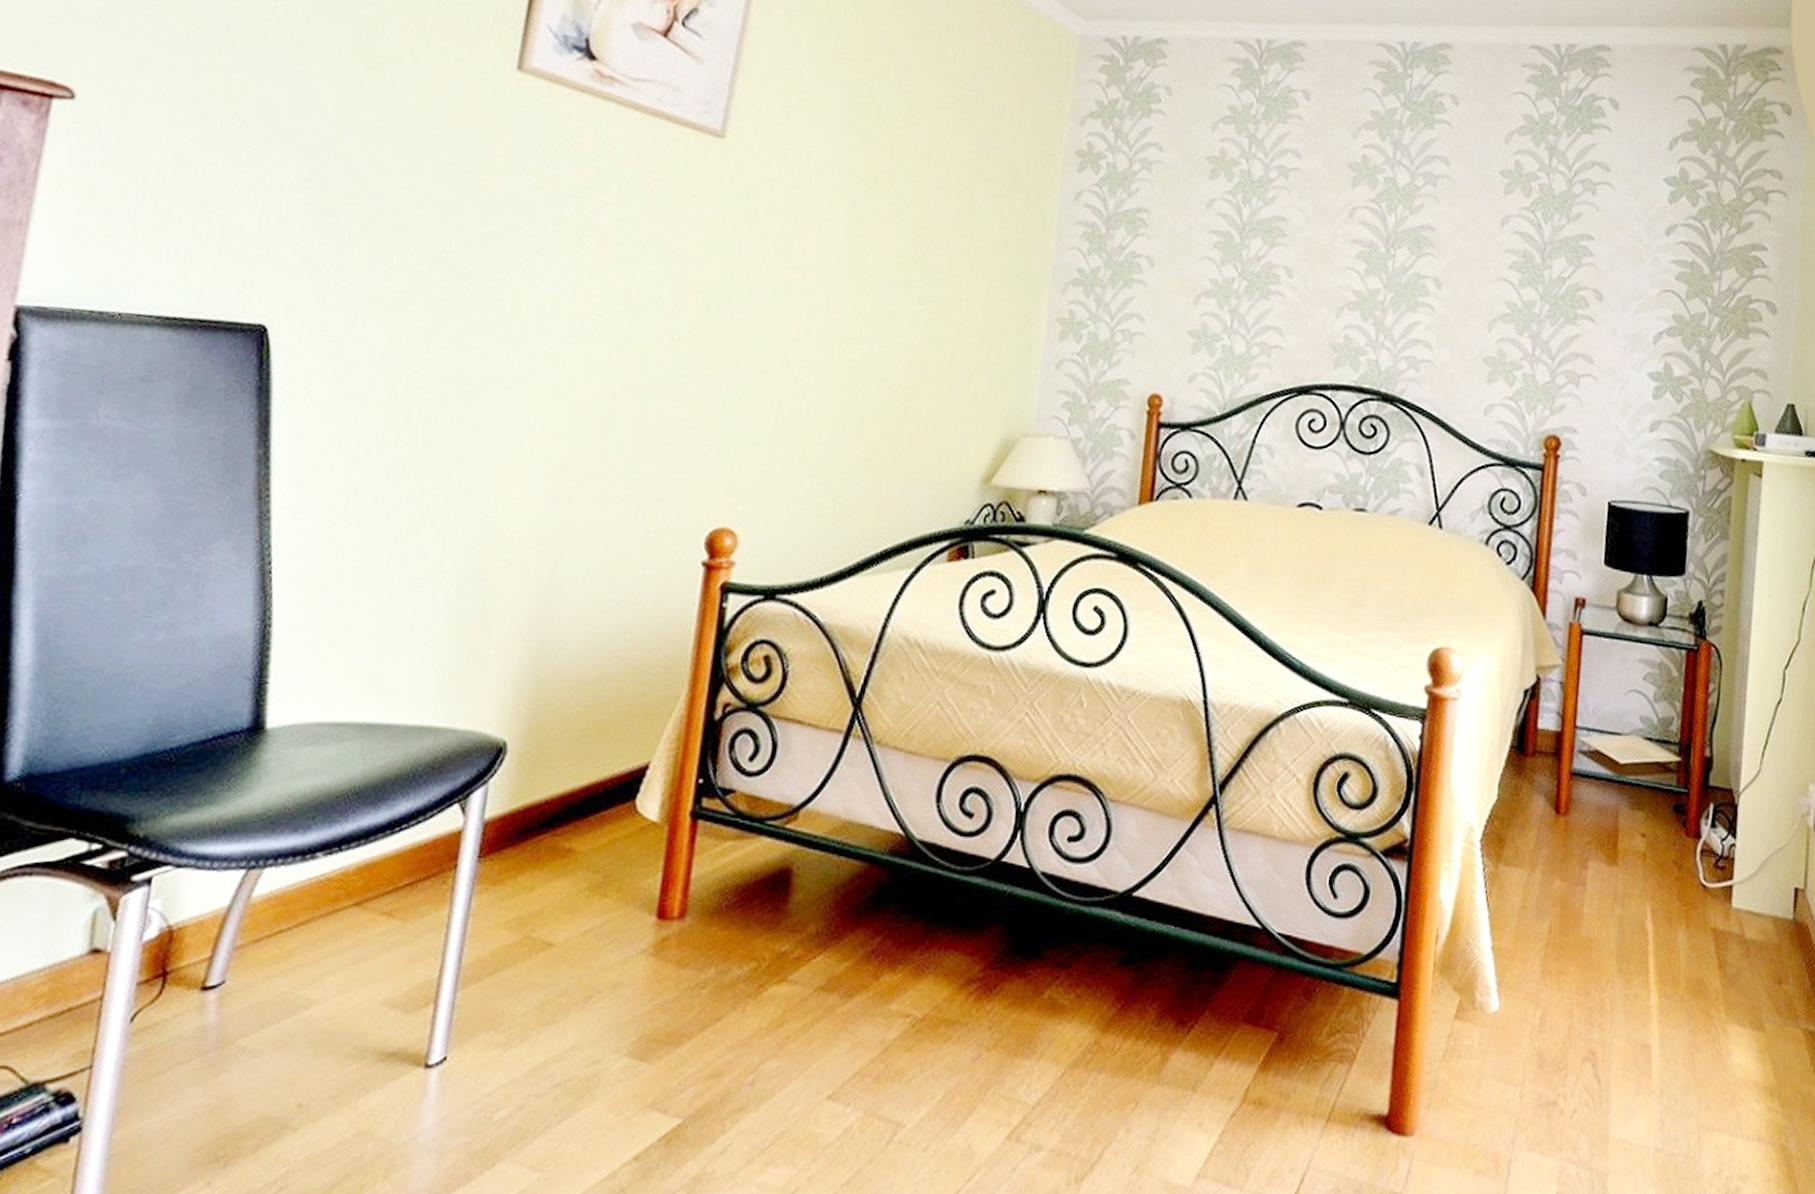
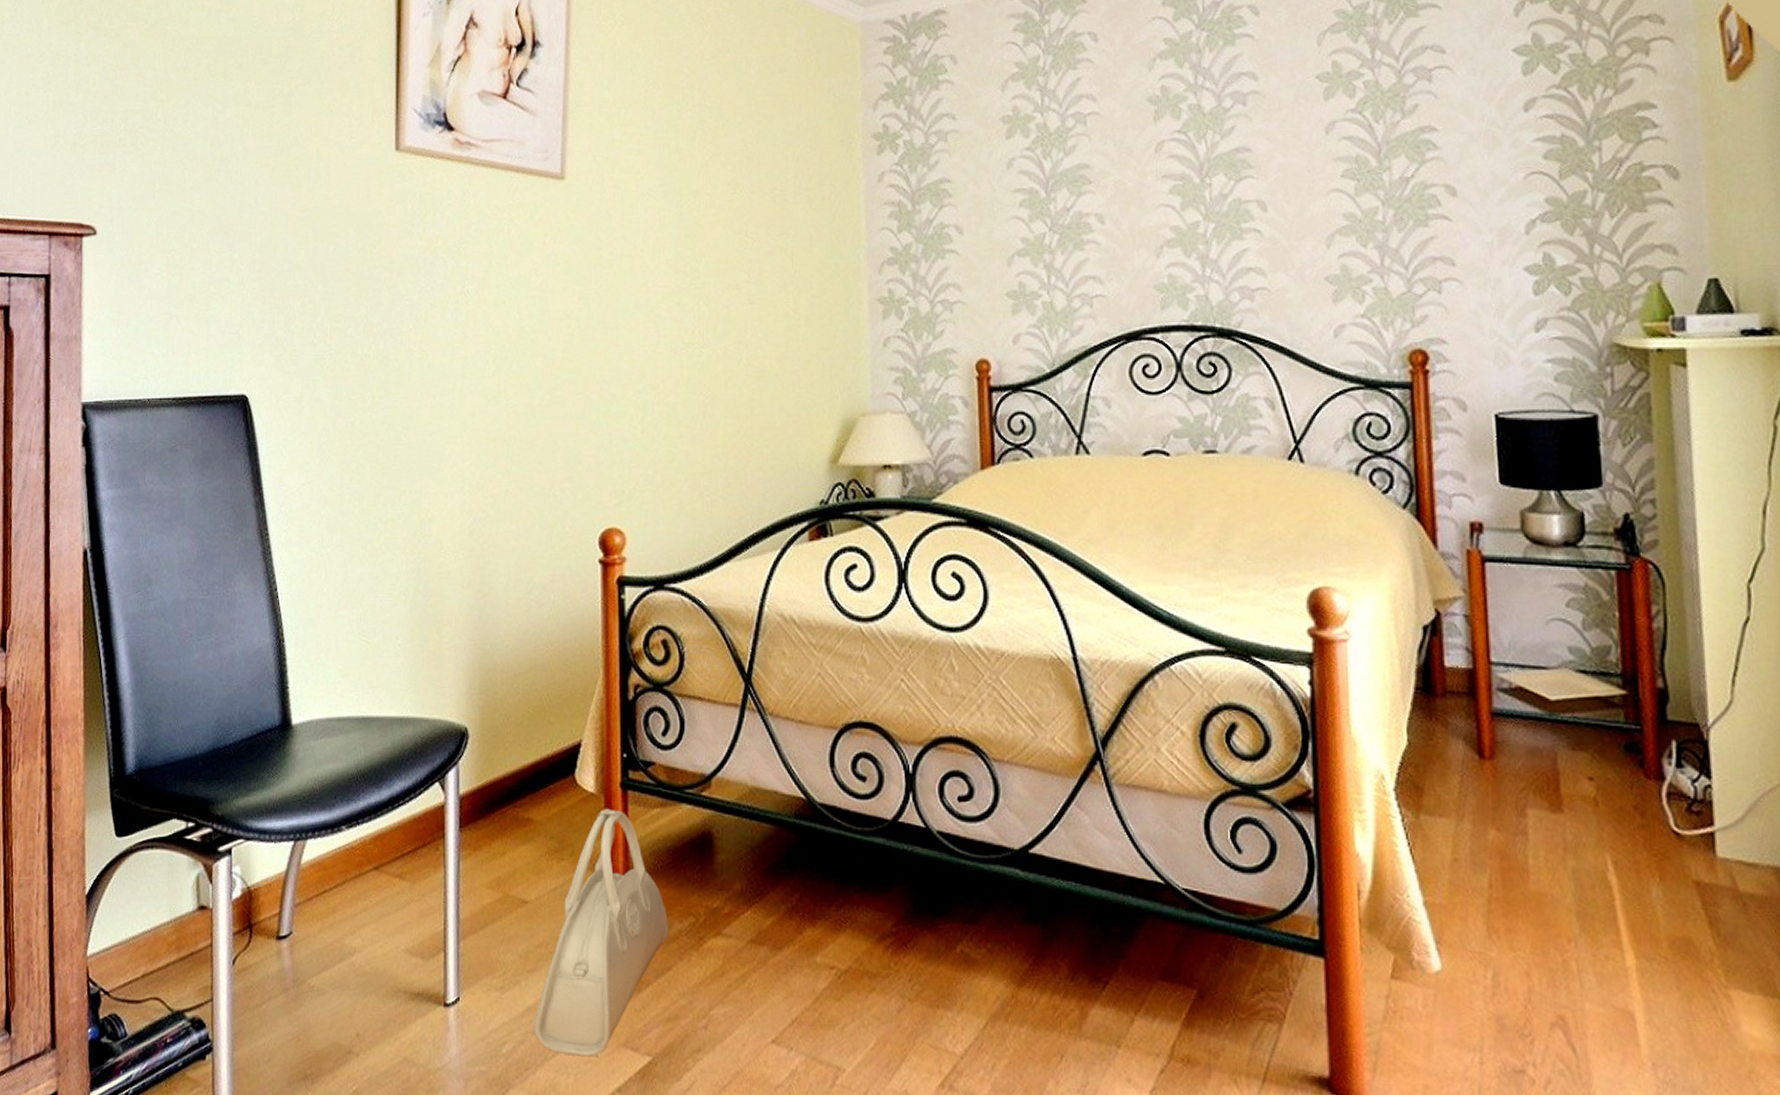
handbag: none [537,839,726,1122] -> present [533,808,670,1057]

